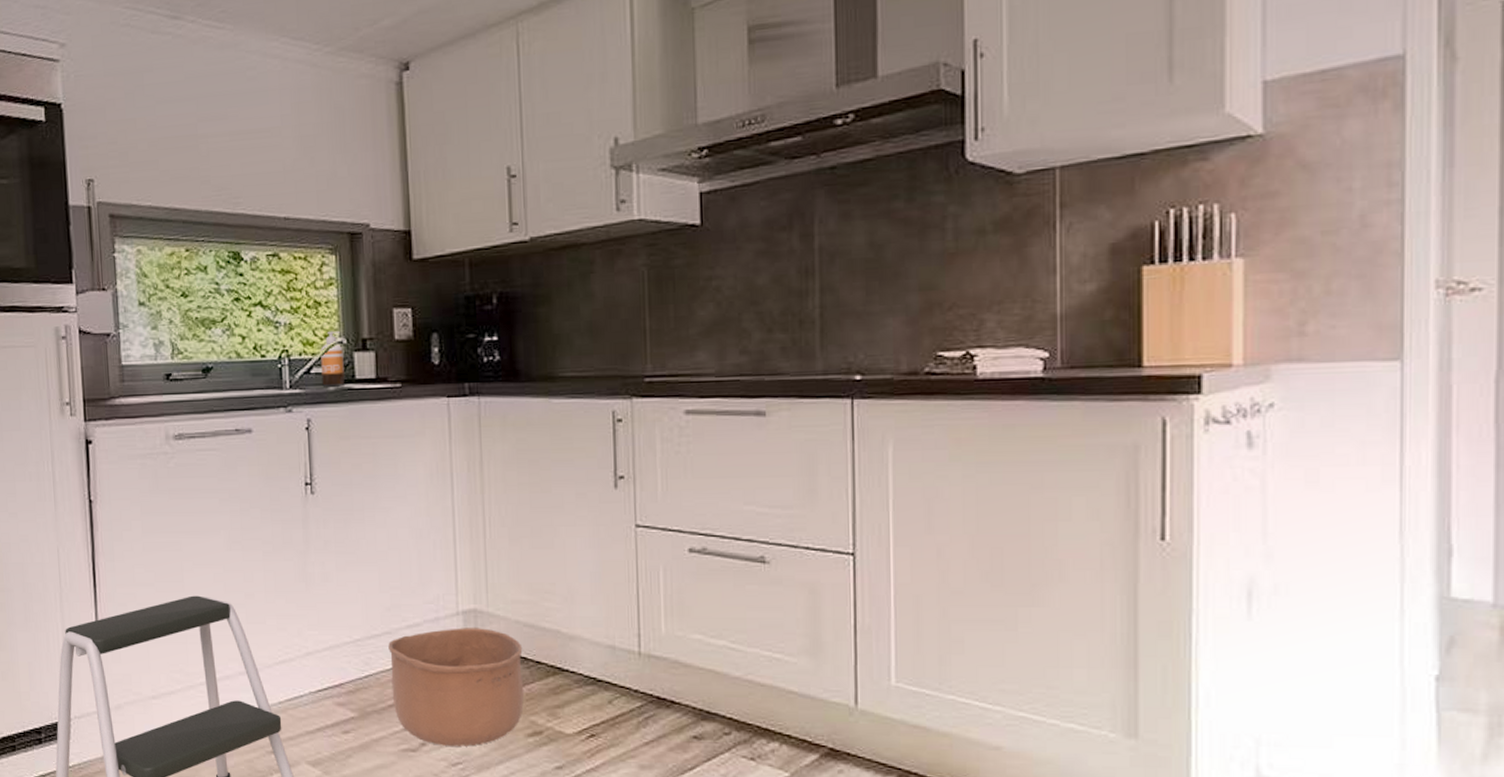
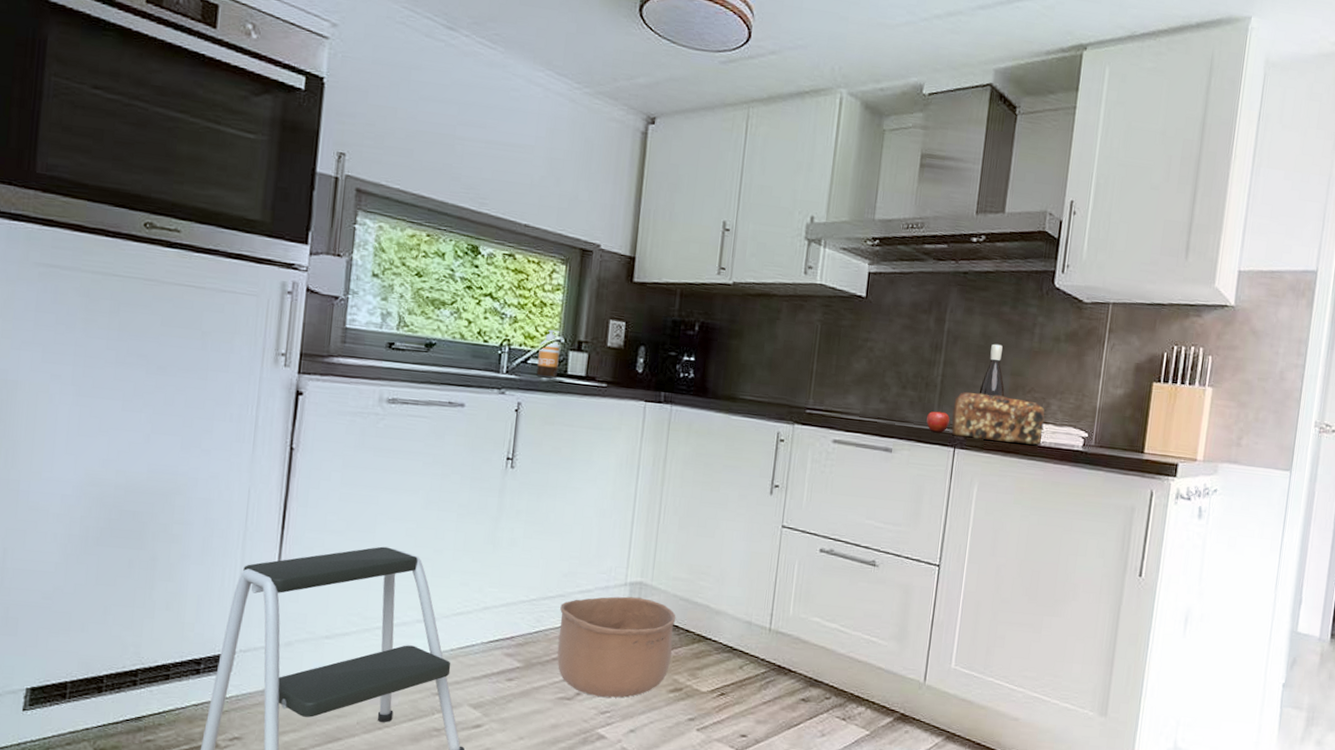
fruit: none [807,351,840,383] -> present [926,409,950,433]
bread loaf: none [842,320,979,385] -> present [952,391,1045,445]
bottle: none [876,252,914,324] -> present [979,343,1005,398]

